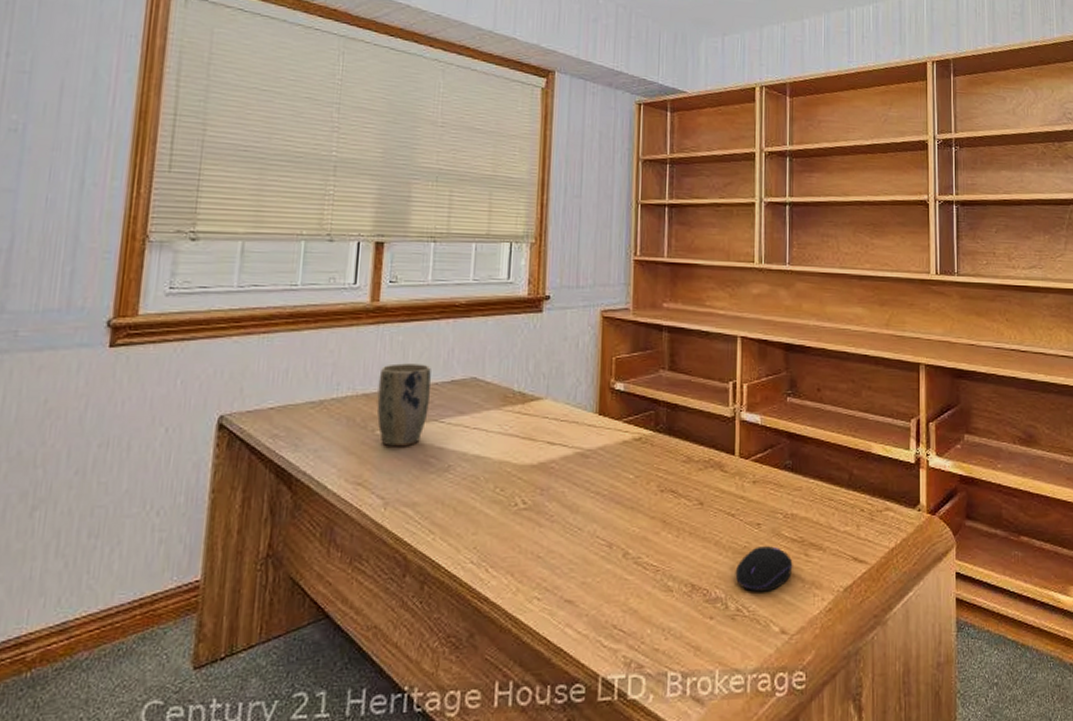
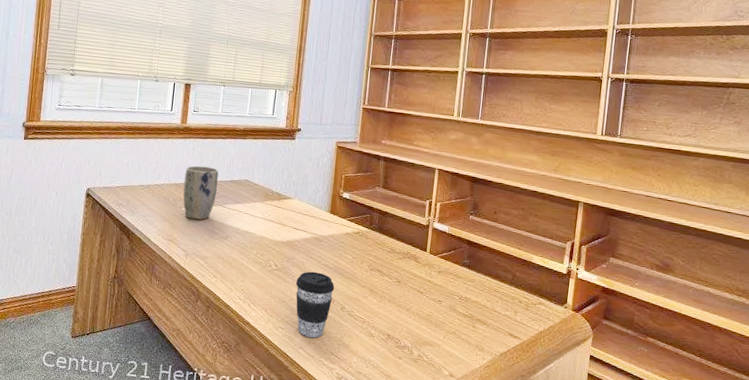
coffee cup: none [555,505,612,607] -> present [296,271,335,338]
computer mouse: present [735,546,793,592] -> none [419,316,463,347]

